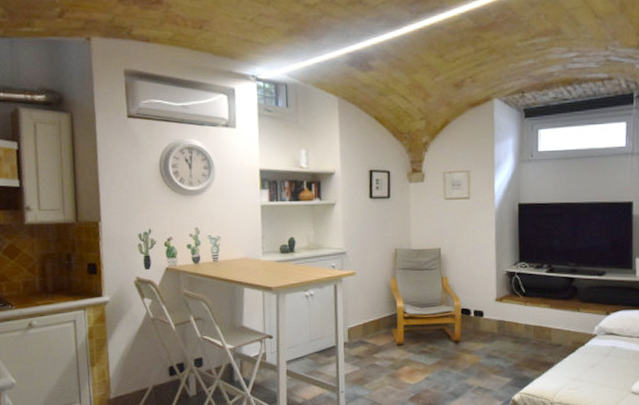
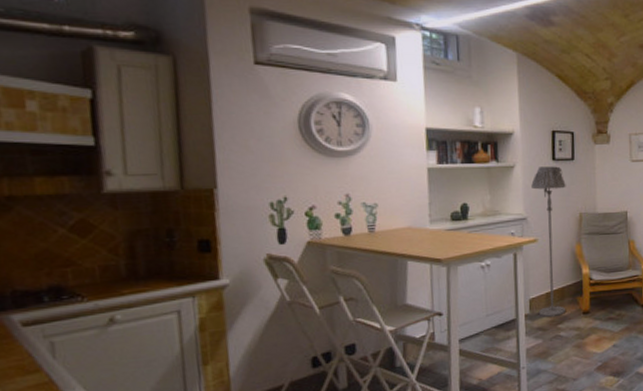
floor lamp: none [350,204,382,346] -> present [531,166,566,317]

